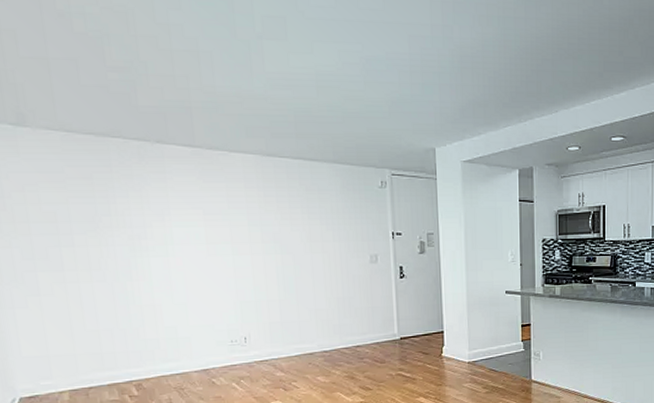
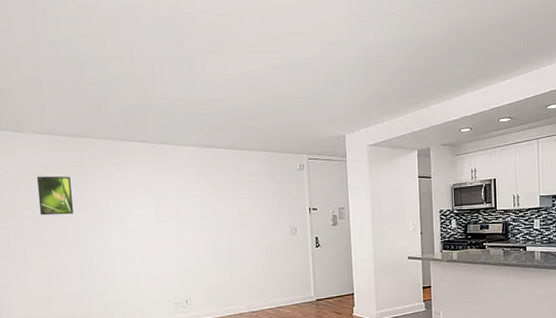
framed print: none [47,183,98,232] -> present [36,176,73,216]

